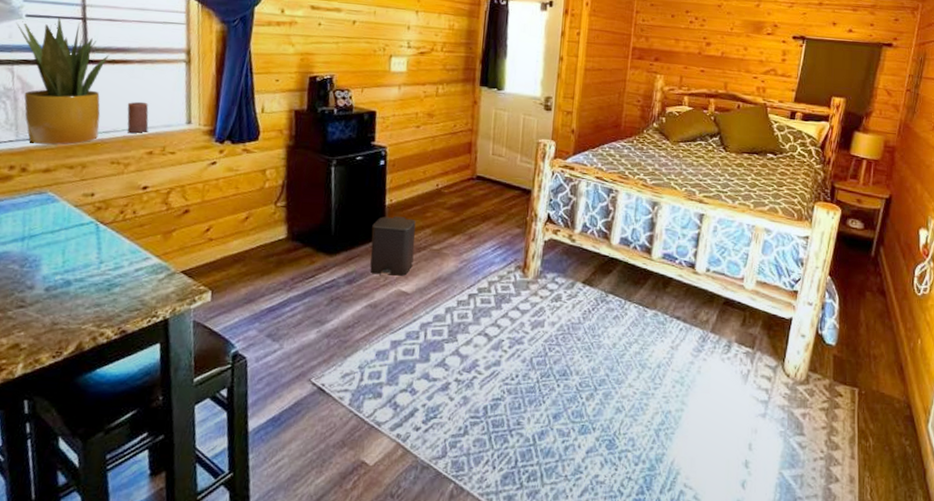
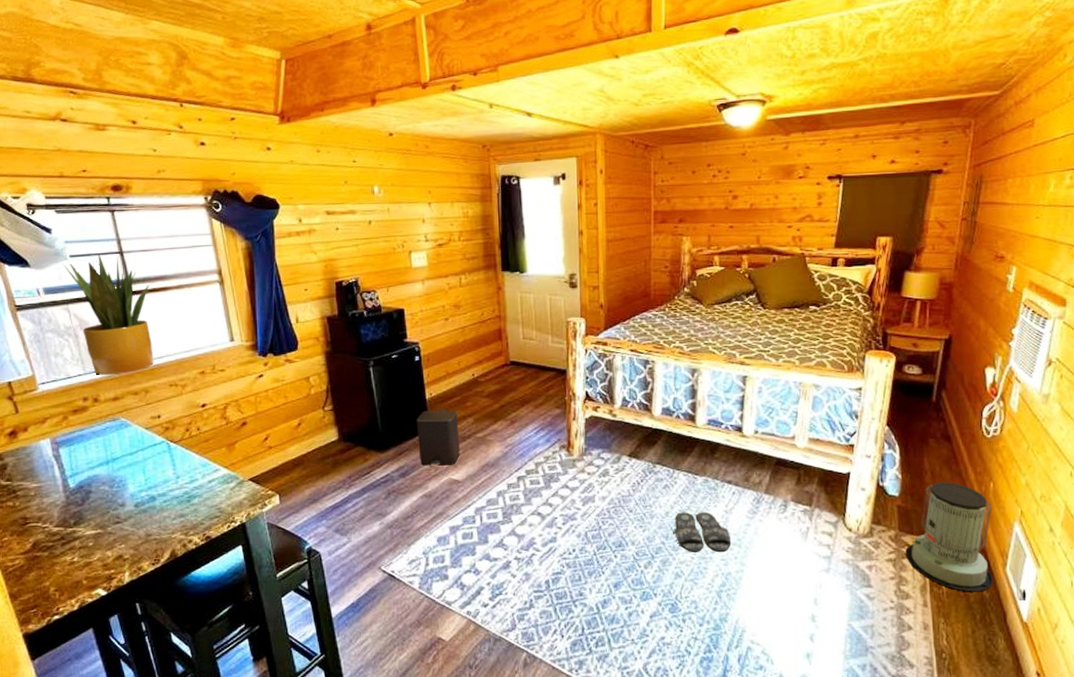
candle: present [127,101,149,134] -> none [174,325,197,356]
slippers: none [618,344,675,389] -> present [673,511,732,552]
space heater: none [838,334,918,448] -> present [905,481,994,592]

